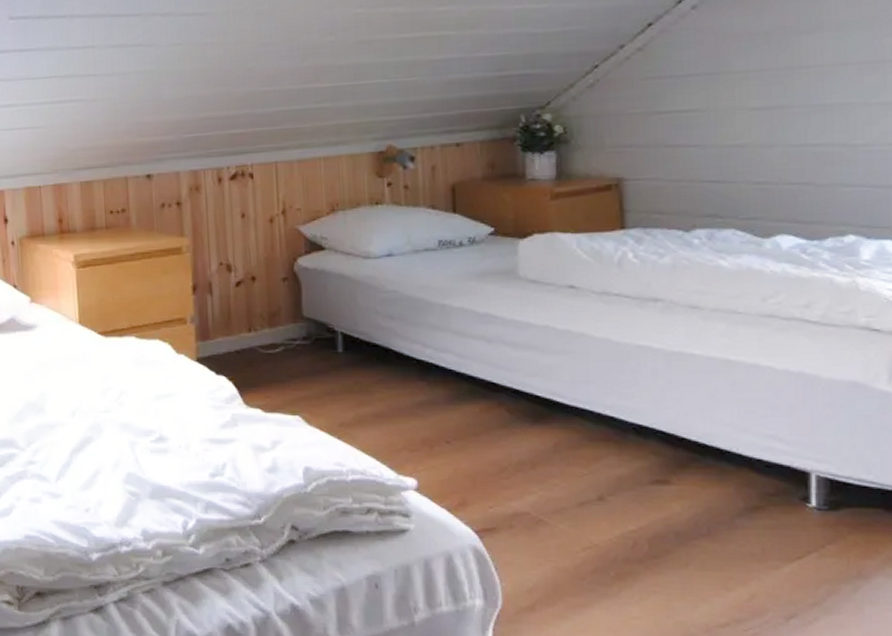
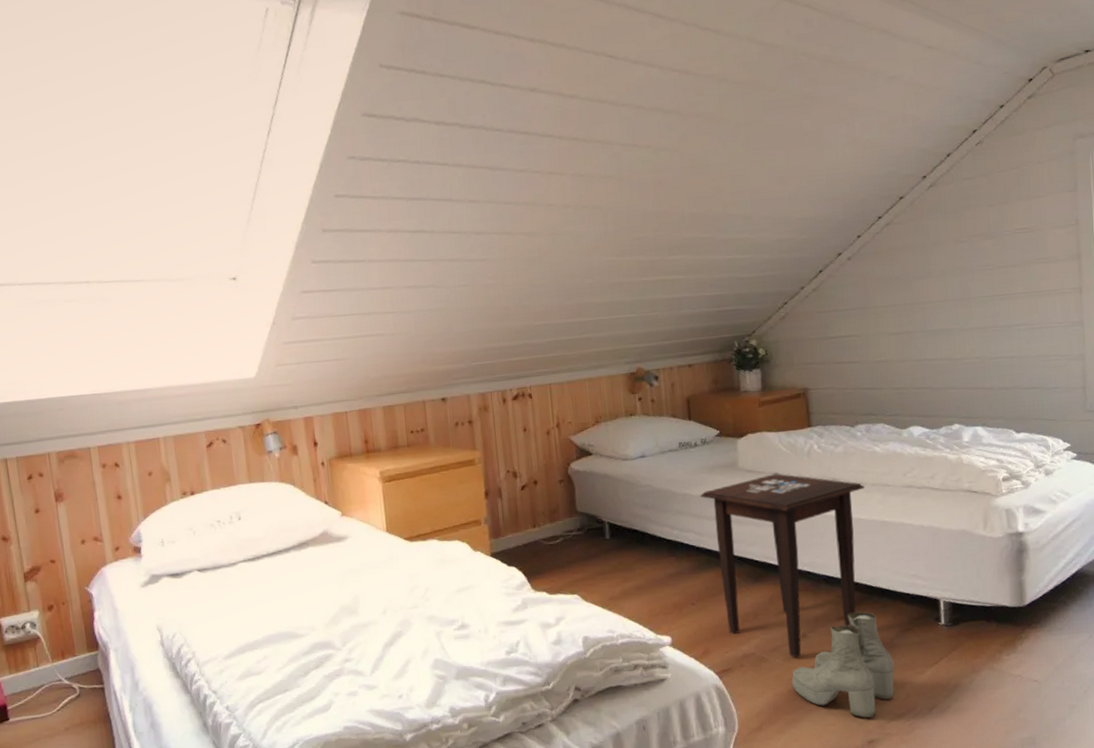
side table: none [463,287,702,526] -> present [700,473,865,658]
boots: none [581,476,735,617] -> present [792,611,895,718]

